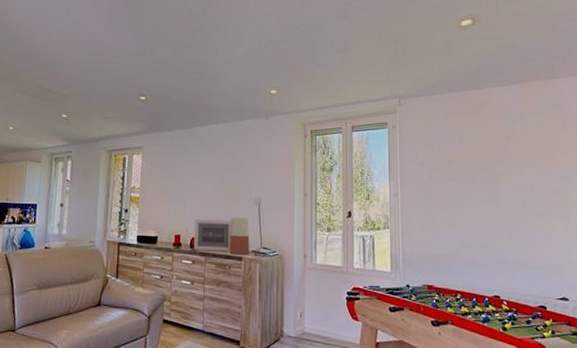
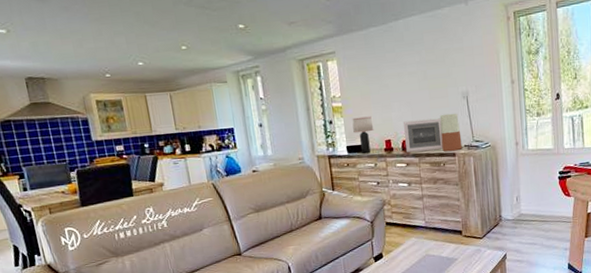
table lamp: none [146,209,166,246] -> present [352,116,374,154]

